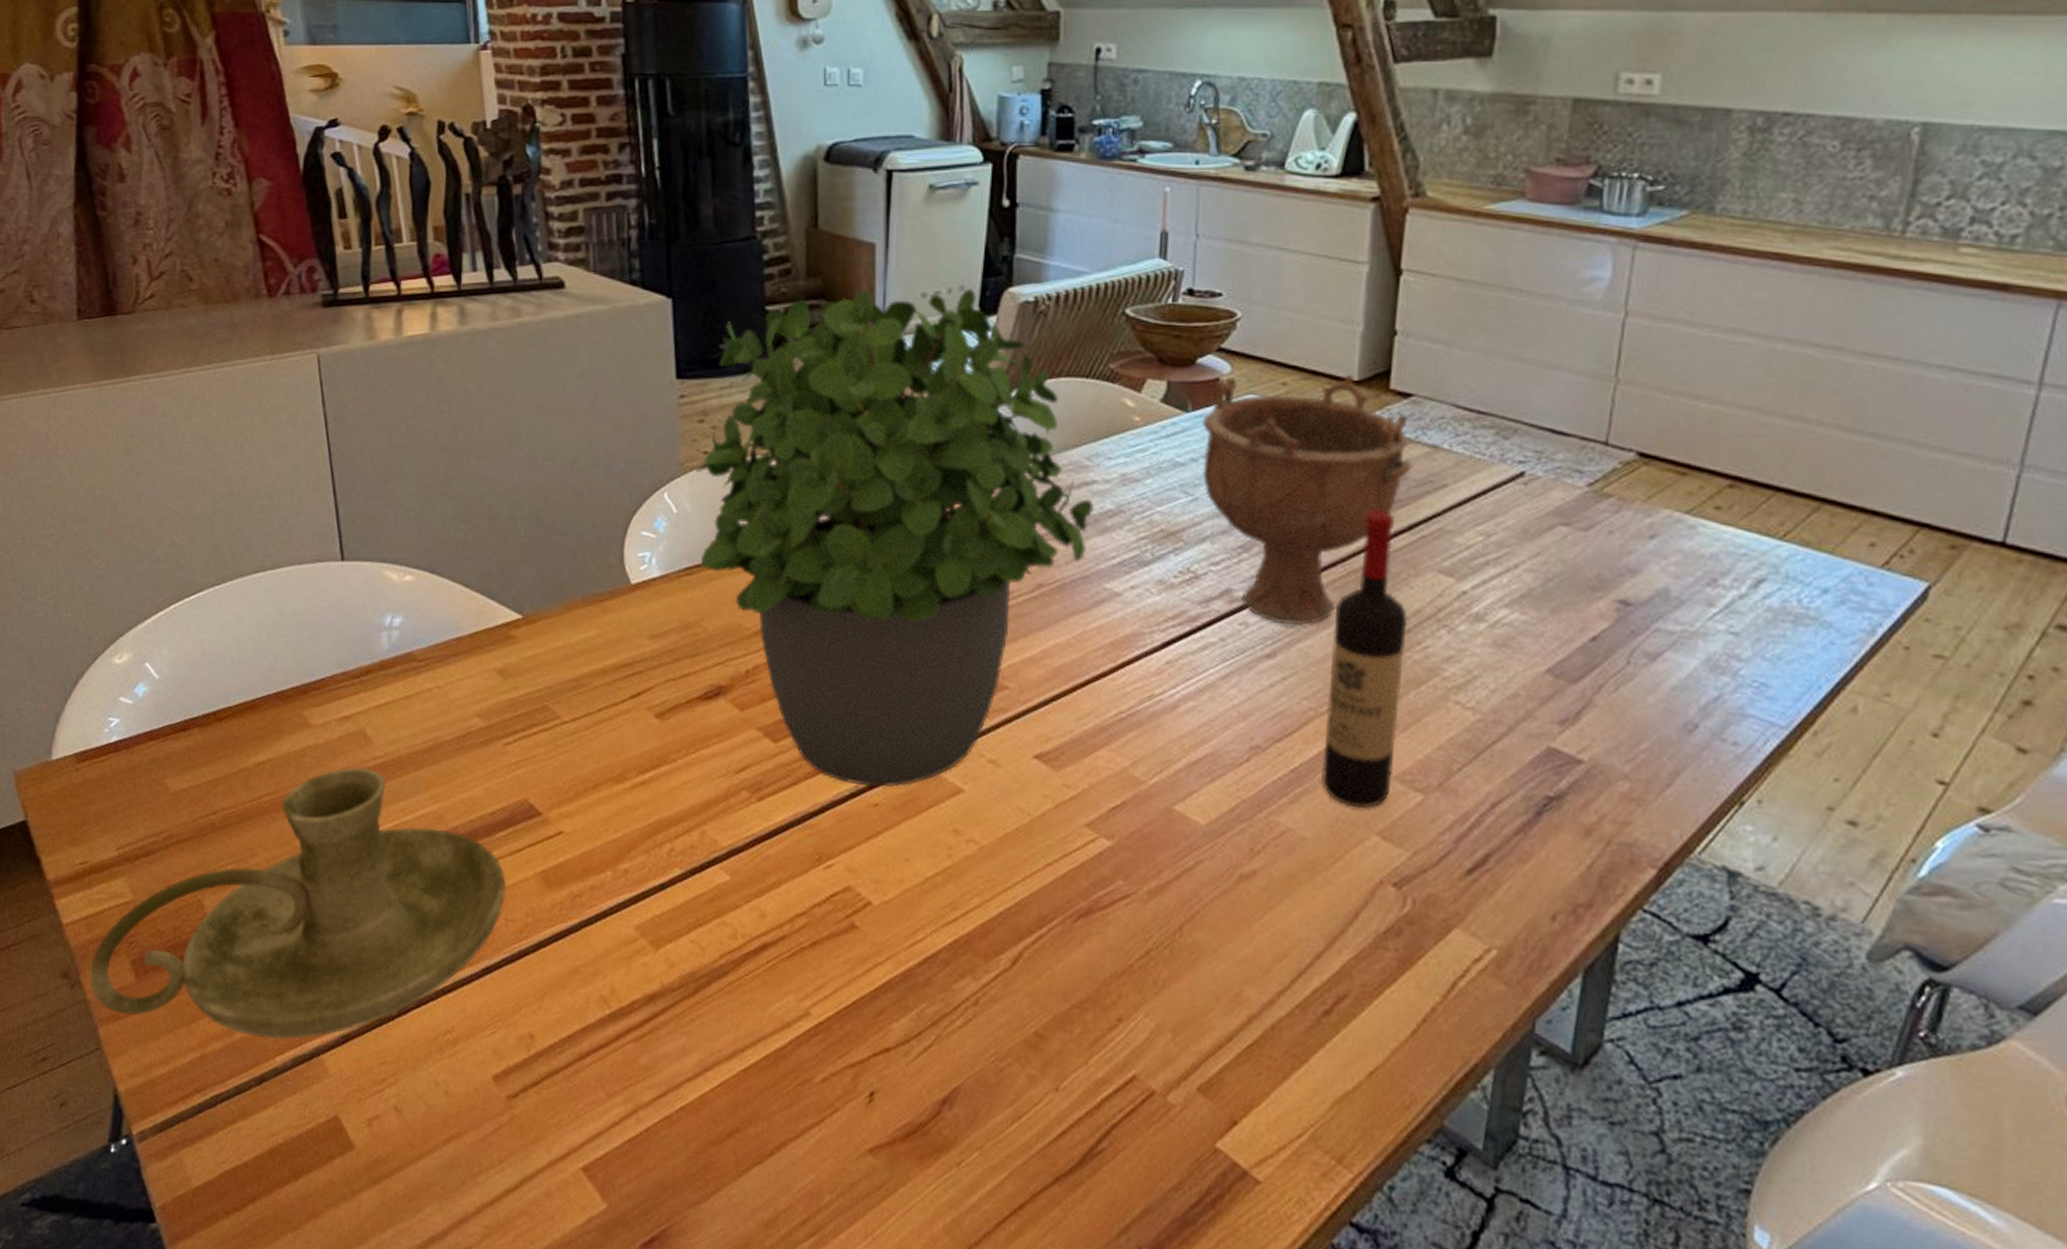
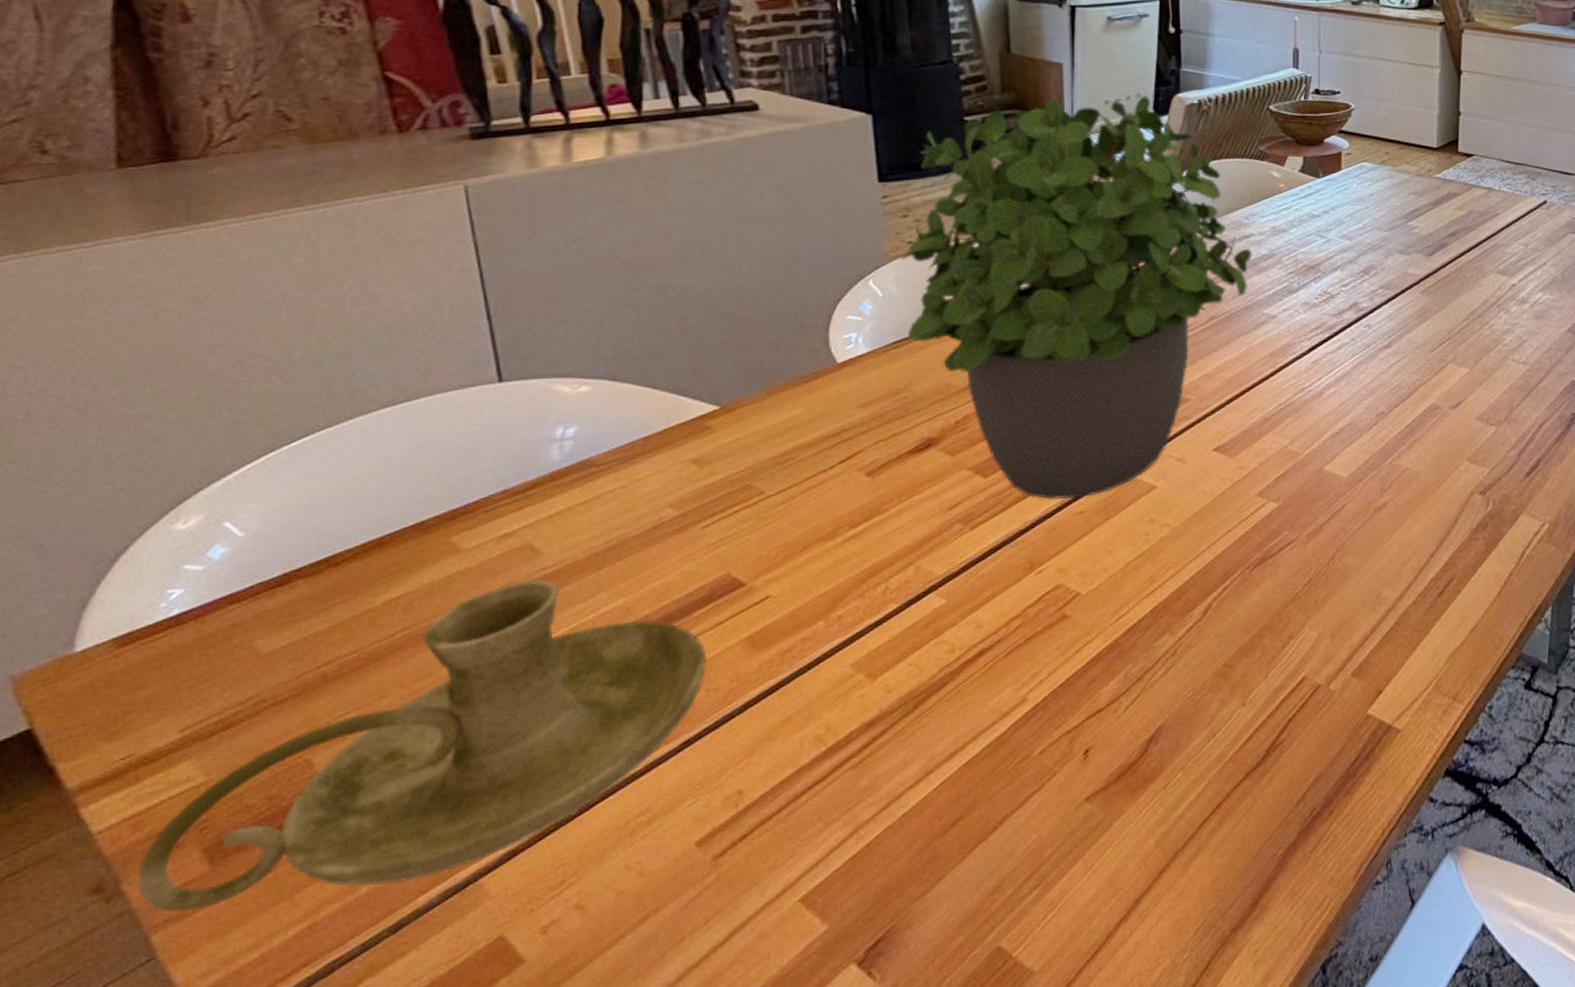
decorative bowl: present [1202,374,1413,625] -> none [1330,143,1476,322]
wine bottle: present [1322,510,1408,809] -> none [1428,235,1479,444]

